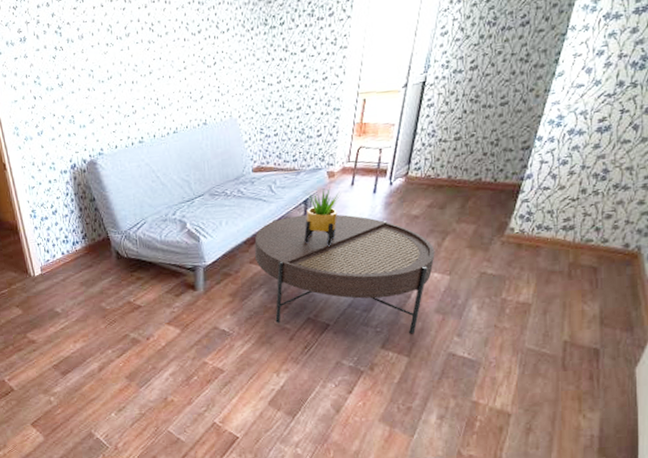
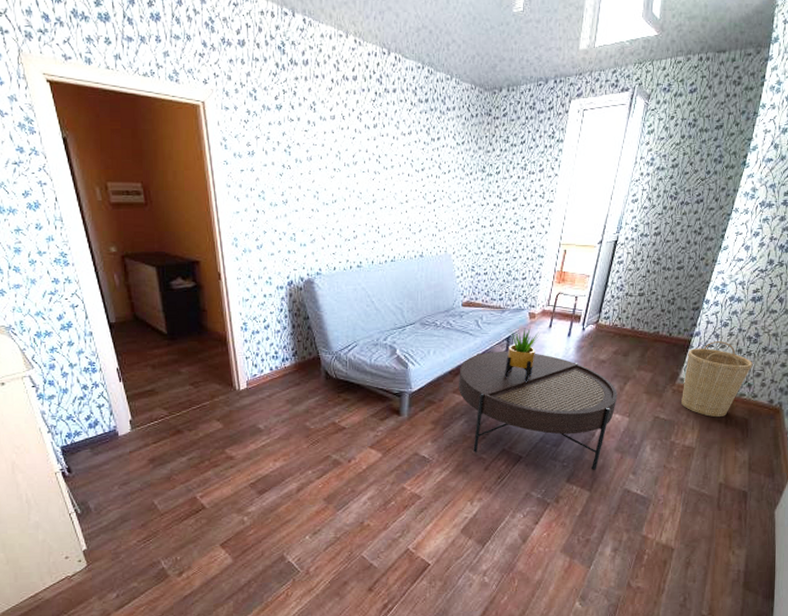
basket: none [511,182,602,269] -> present [680,341,753,418]

